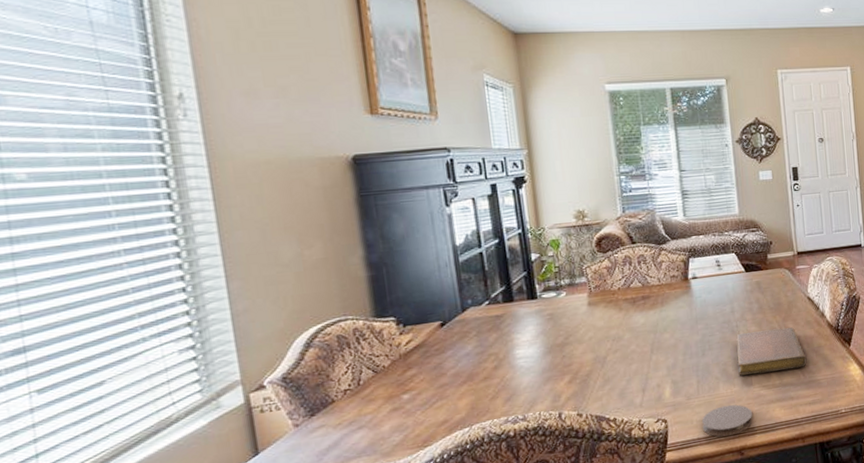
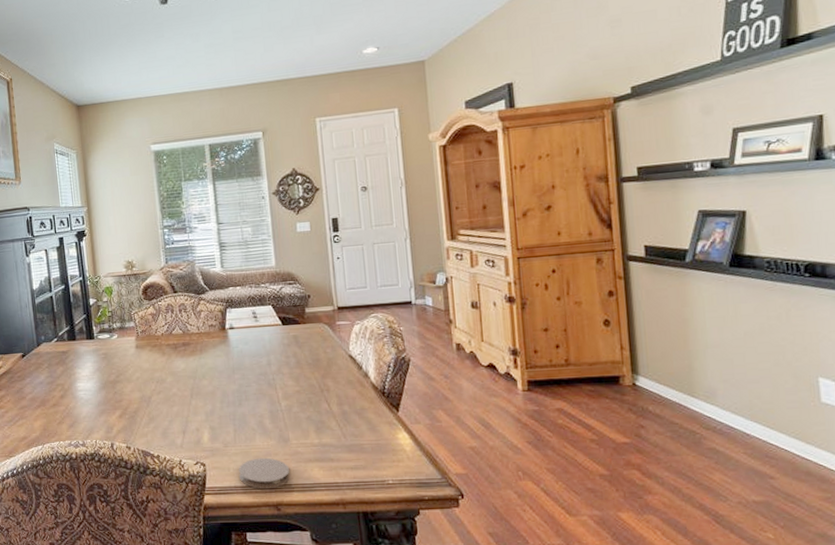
notebook: present [736,327,807,376] -> none [273,385,349,430]

